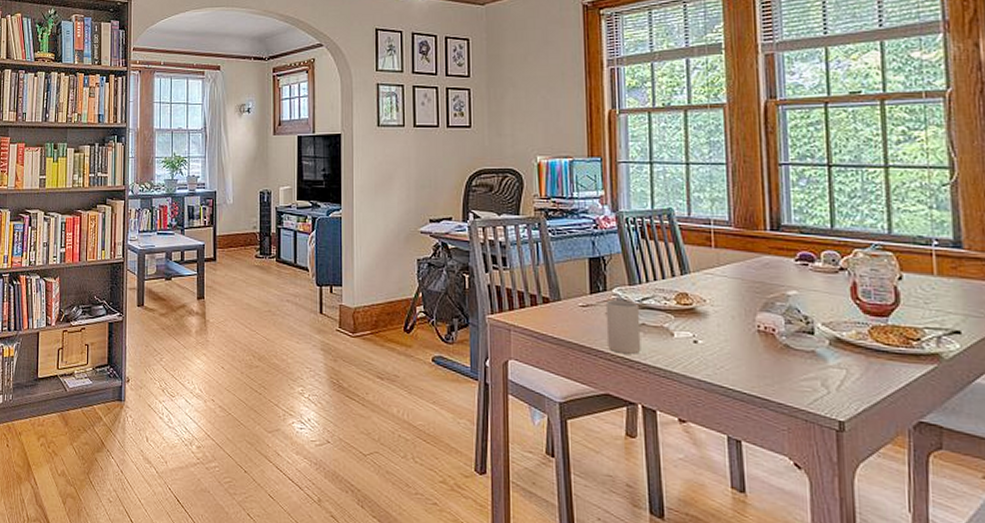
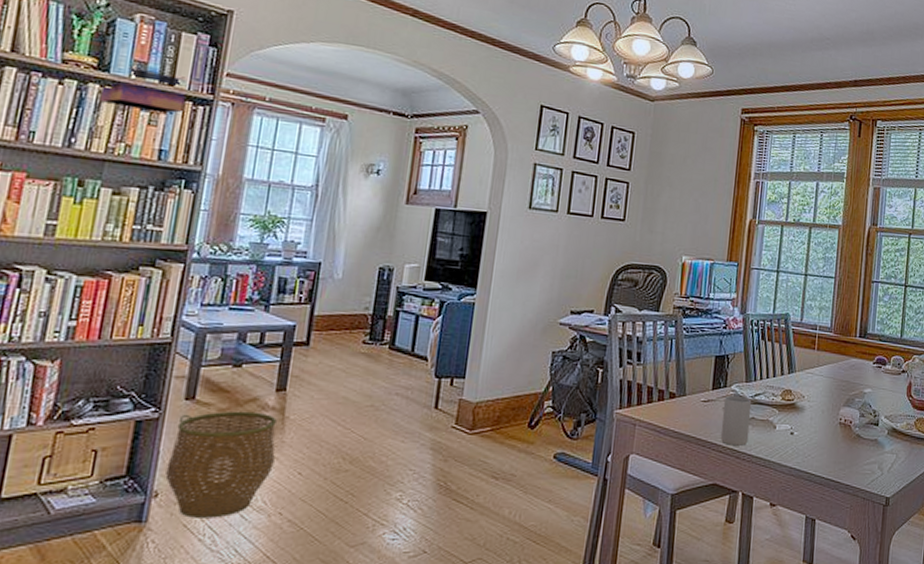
decorative box: none [59,55,109,87] -> present [99,66,185,114]
basket: none [132,315,203,401] -> present [165,411,277,518]

